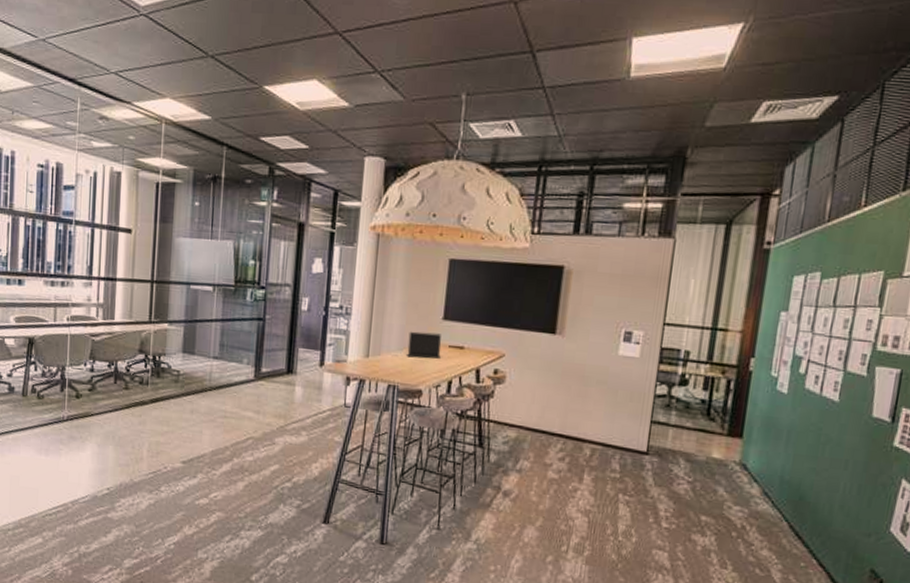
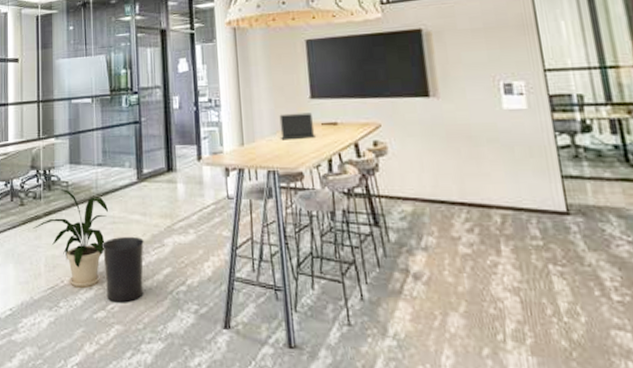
house plant: none [137,375,220,476] -> present [32,188,108,288]
waste bin: none [210,431,255,493] -> present [101,236,144,303]

